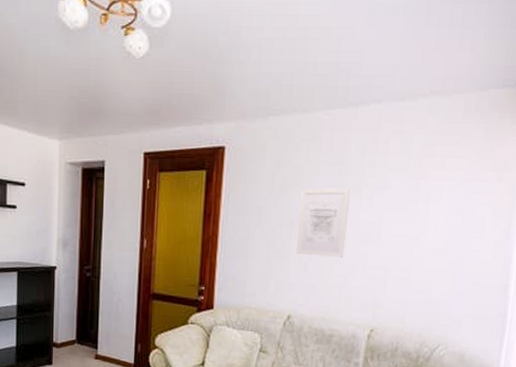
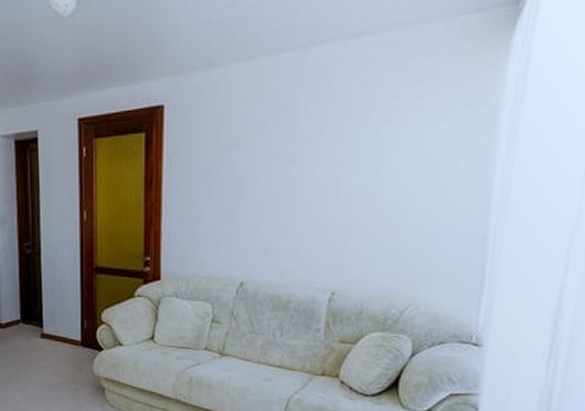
wall art: present [296,188,350,257] -> none [247,140,303,217]

